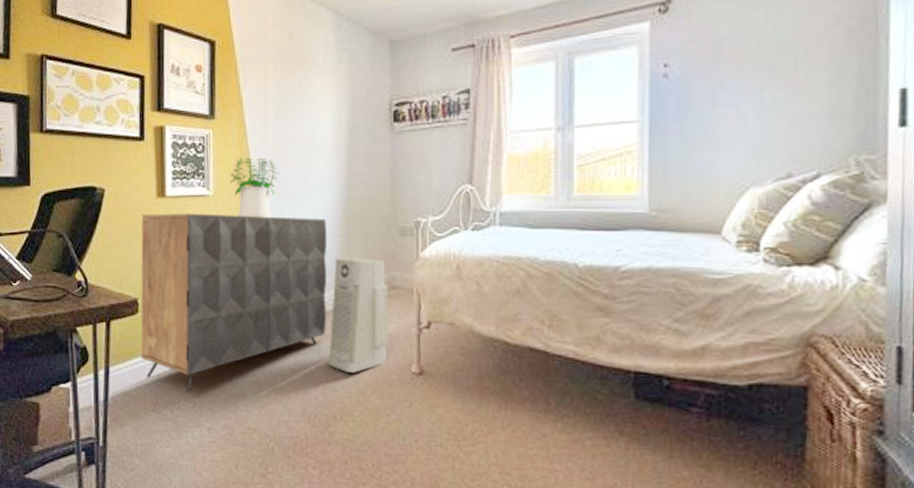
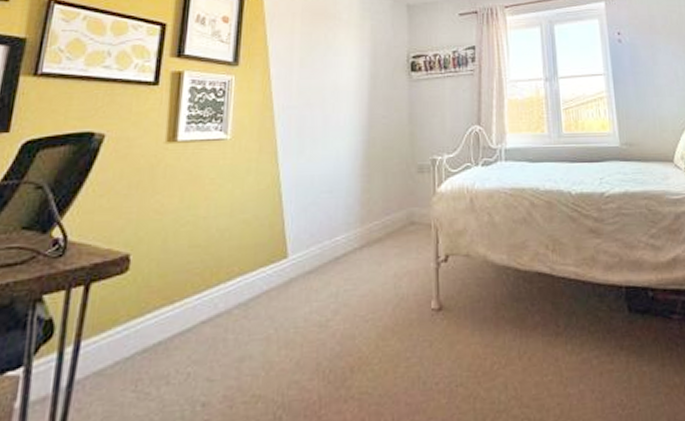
dresser: present [140,213,328,395] -> none [124,157,349,364]
potted plant: present [229,157,280,218] -> none [249,102,302,161]
air purifier: present [328,258,389,373] -> none [346,196,408,316]

